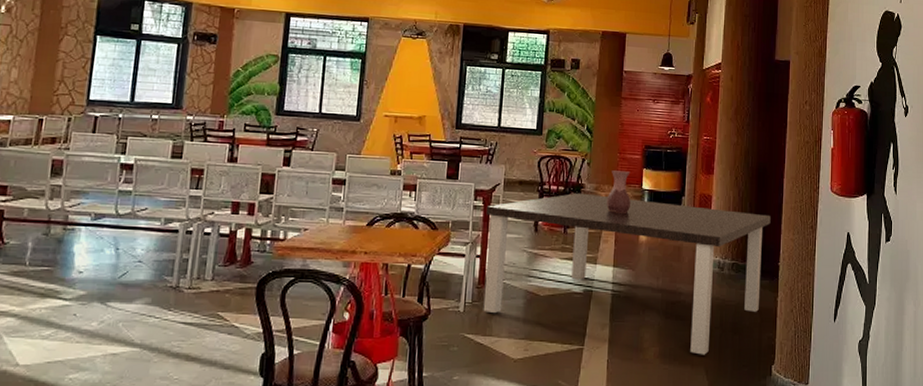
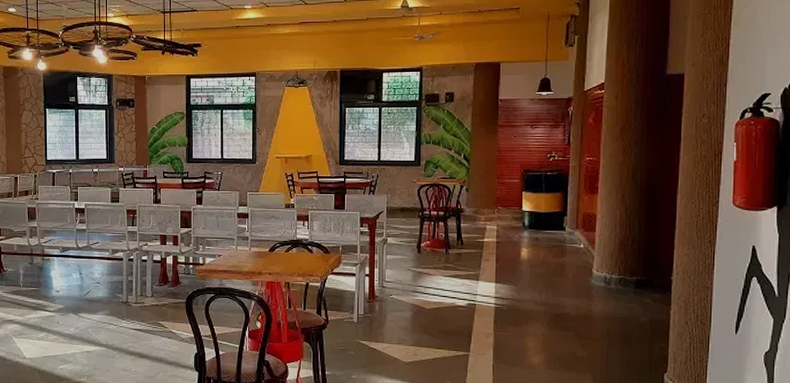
dining table: present [483,192,771,355] -> none [371,216,662,363]
vase: present [606,170,631,213] -> none [486,195,510,234]

